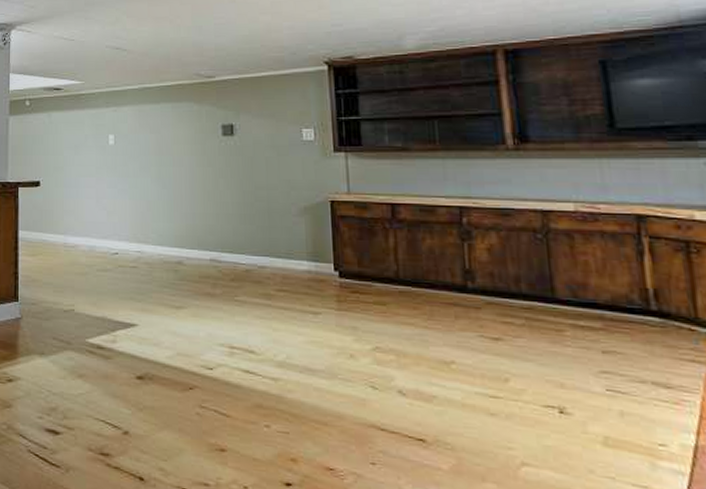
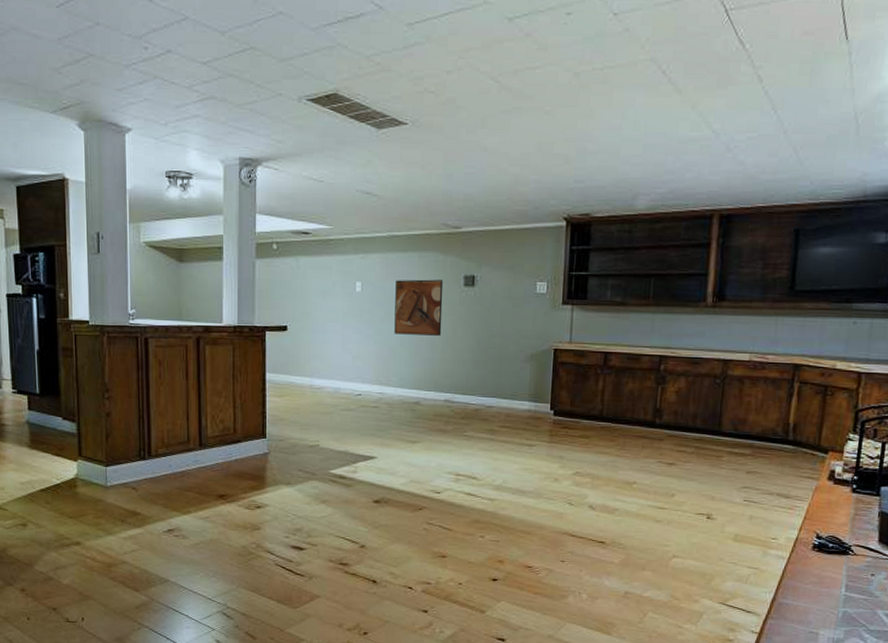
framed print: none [150,130,202,188] -> present [394,279,444,336]

